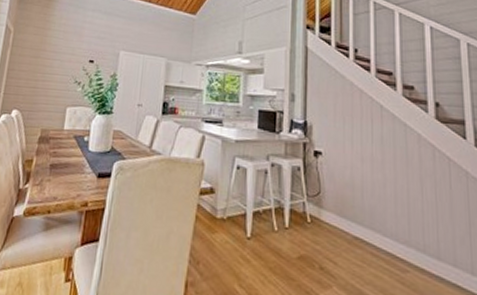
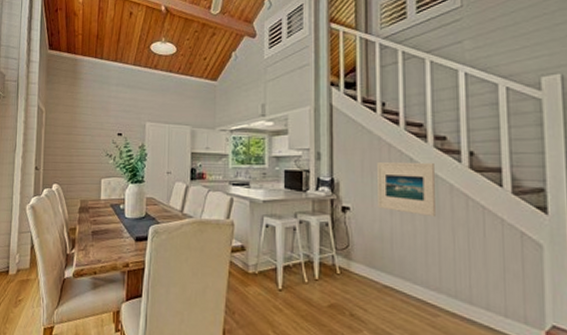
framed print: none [349,108,404,167] -> present [377,163,435,218]

